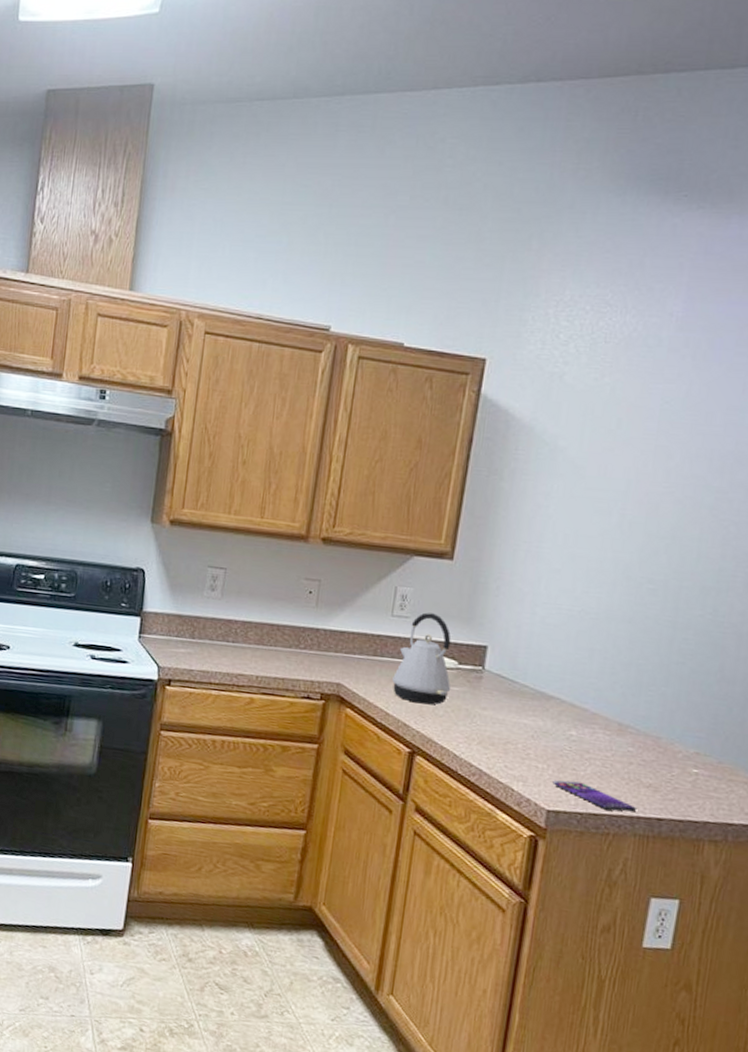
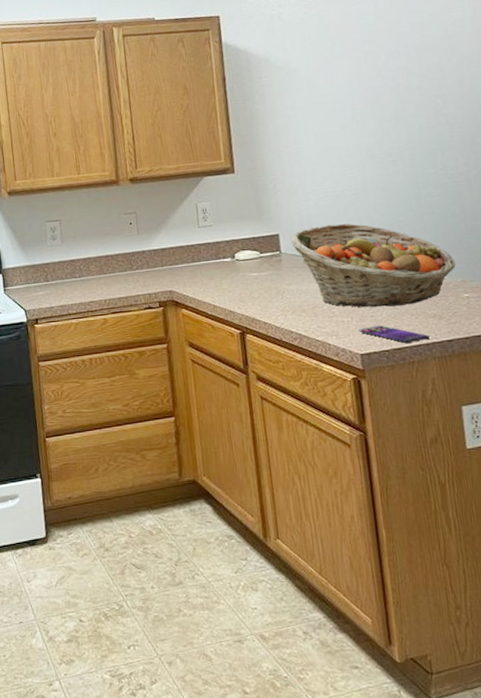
kettle: present [392,612,451,705] -> none [211,218,260,292]
fruit basket: none [499,647,694,767] -> present [290,223,456,308]

